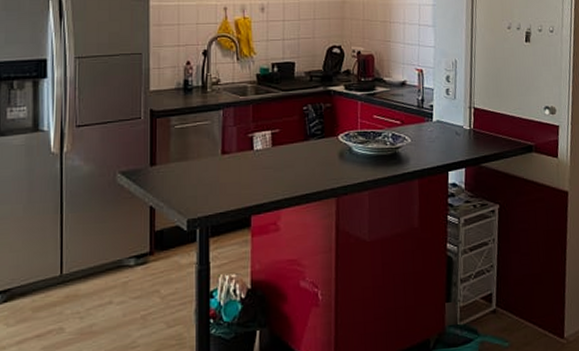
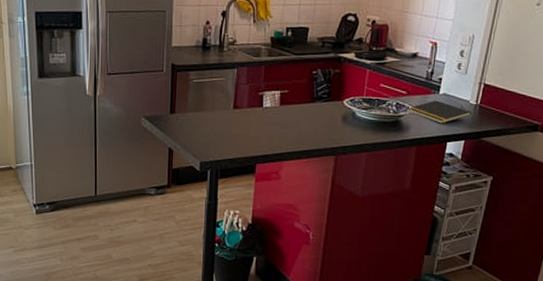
notepad: none [404,128,468,152] -> present [408,100,472,124]

